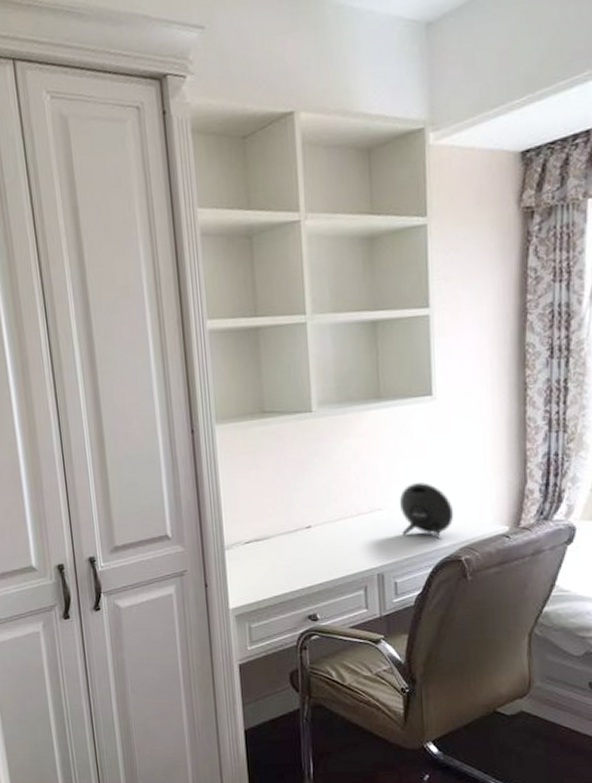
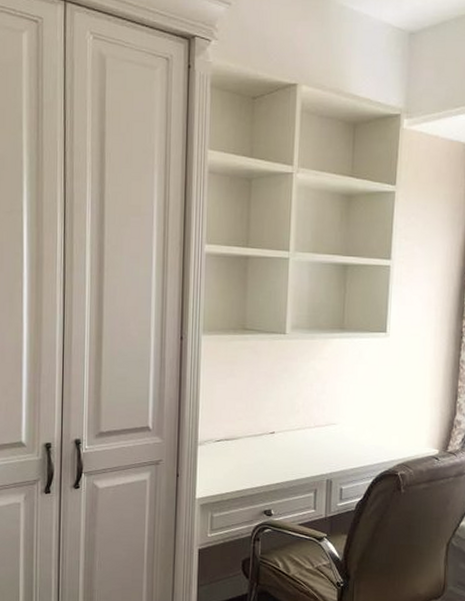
speaker: present [399,482,454,540] -> none [350,405,395,455]

